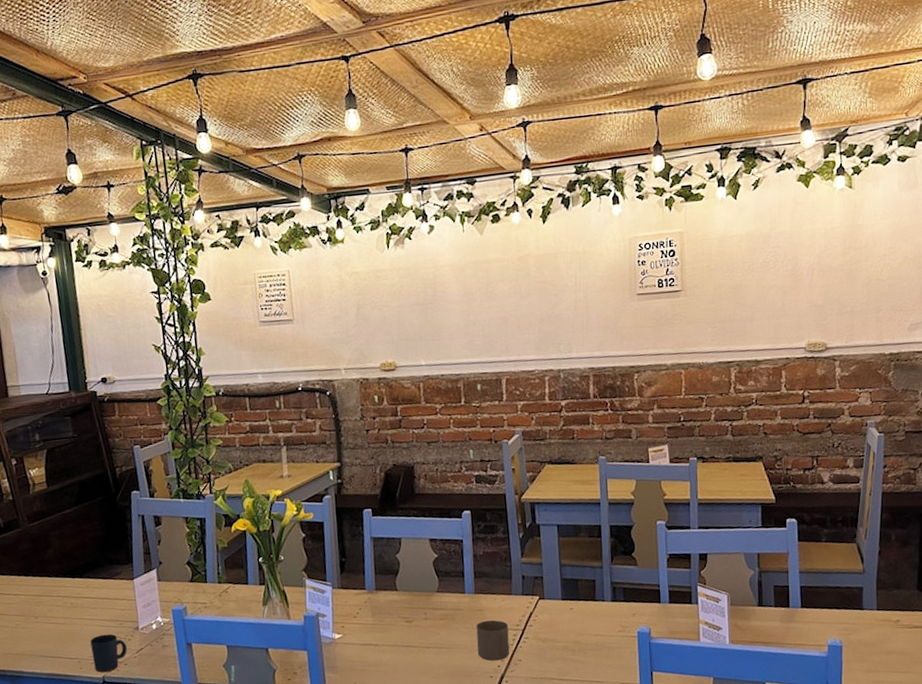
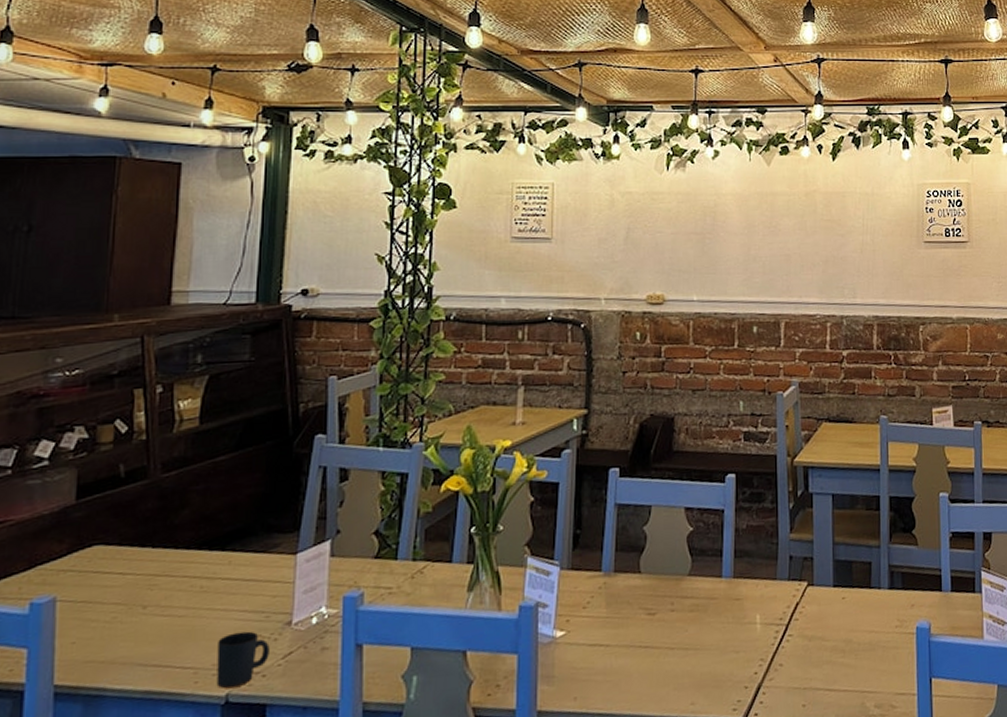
cup: present [476,620,510,661] -> none [731,612,770,666]

